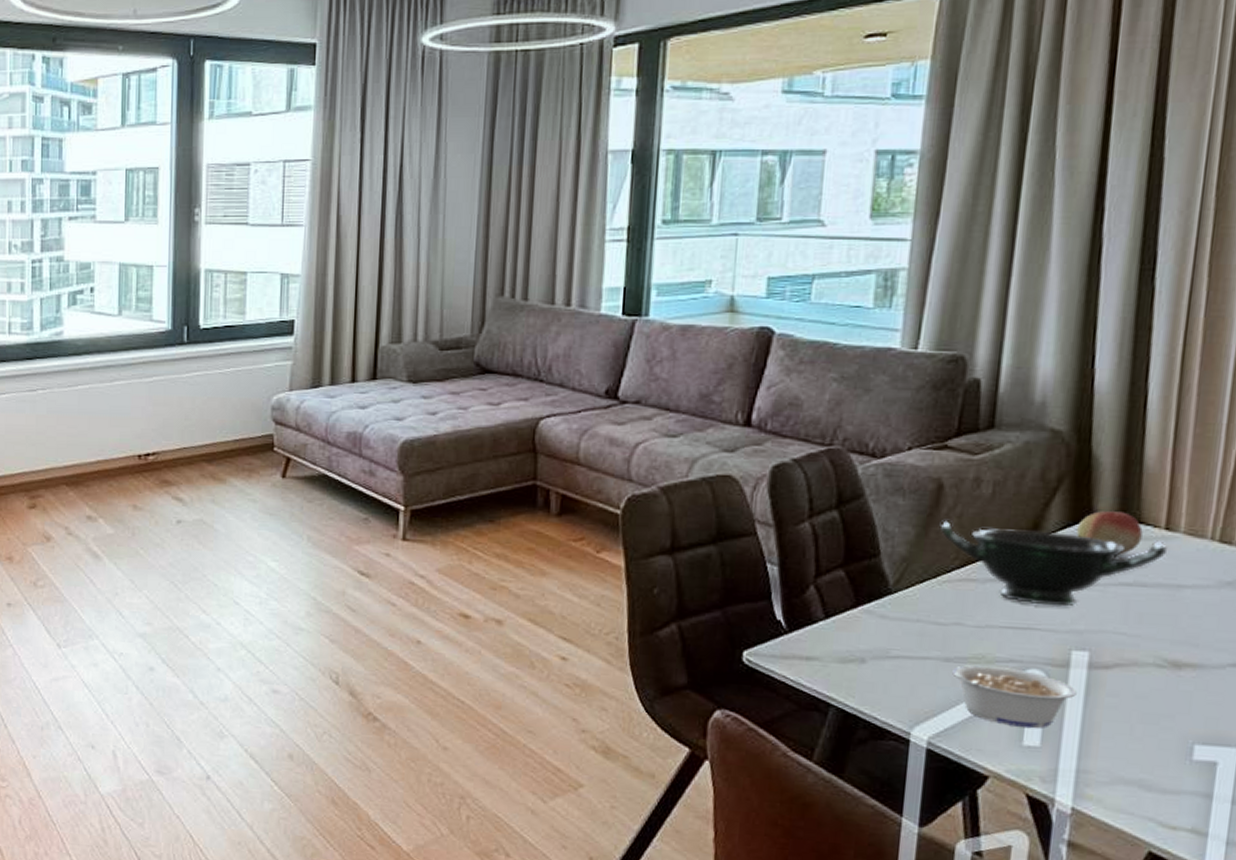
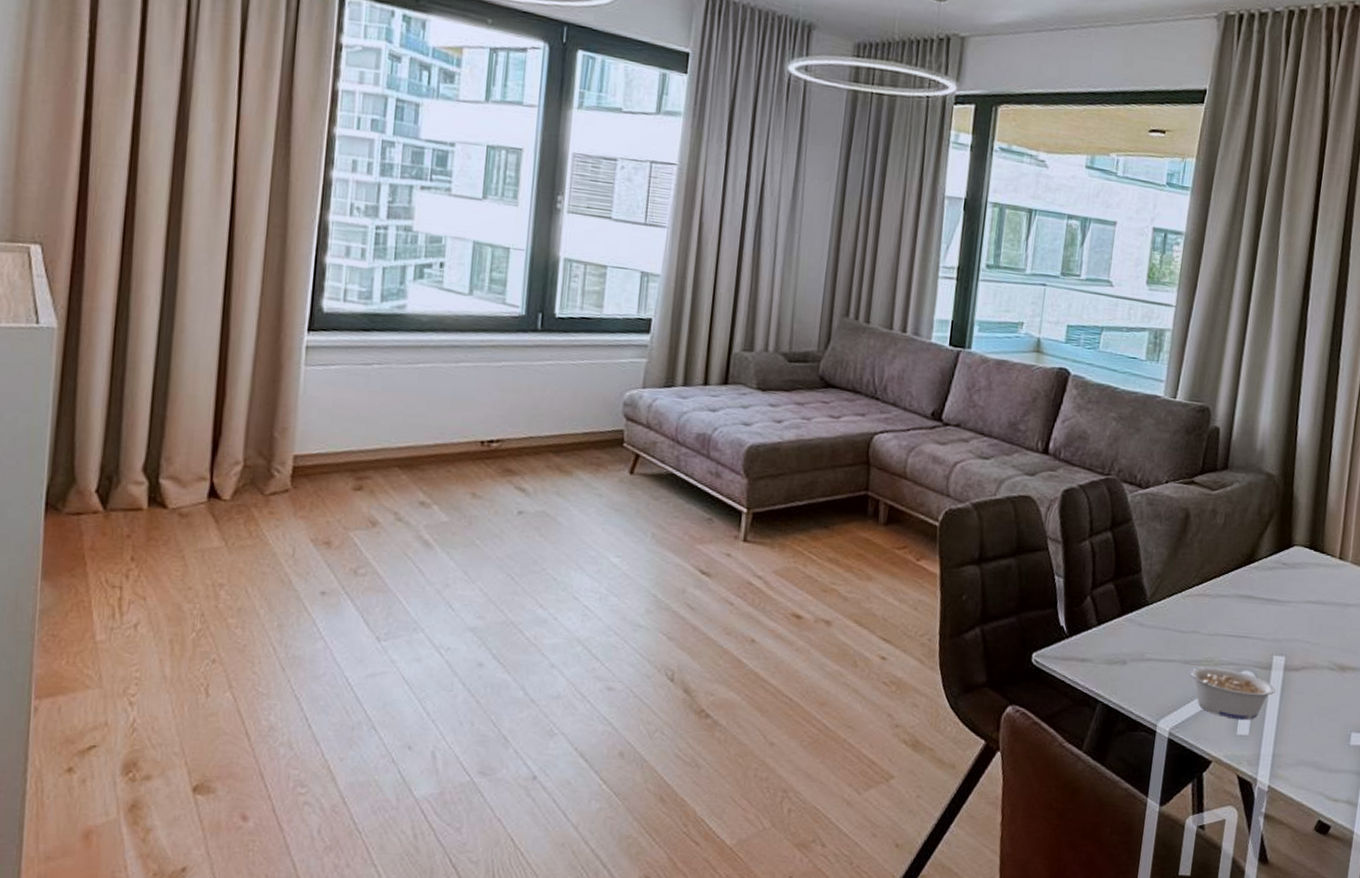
bowl: present [939,520,1167,607] -> none [1185,544,1339,619]
fruit: present [1076,511,1143,555] -> none [1280,542,1325,578]

